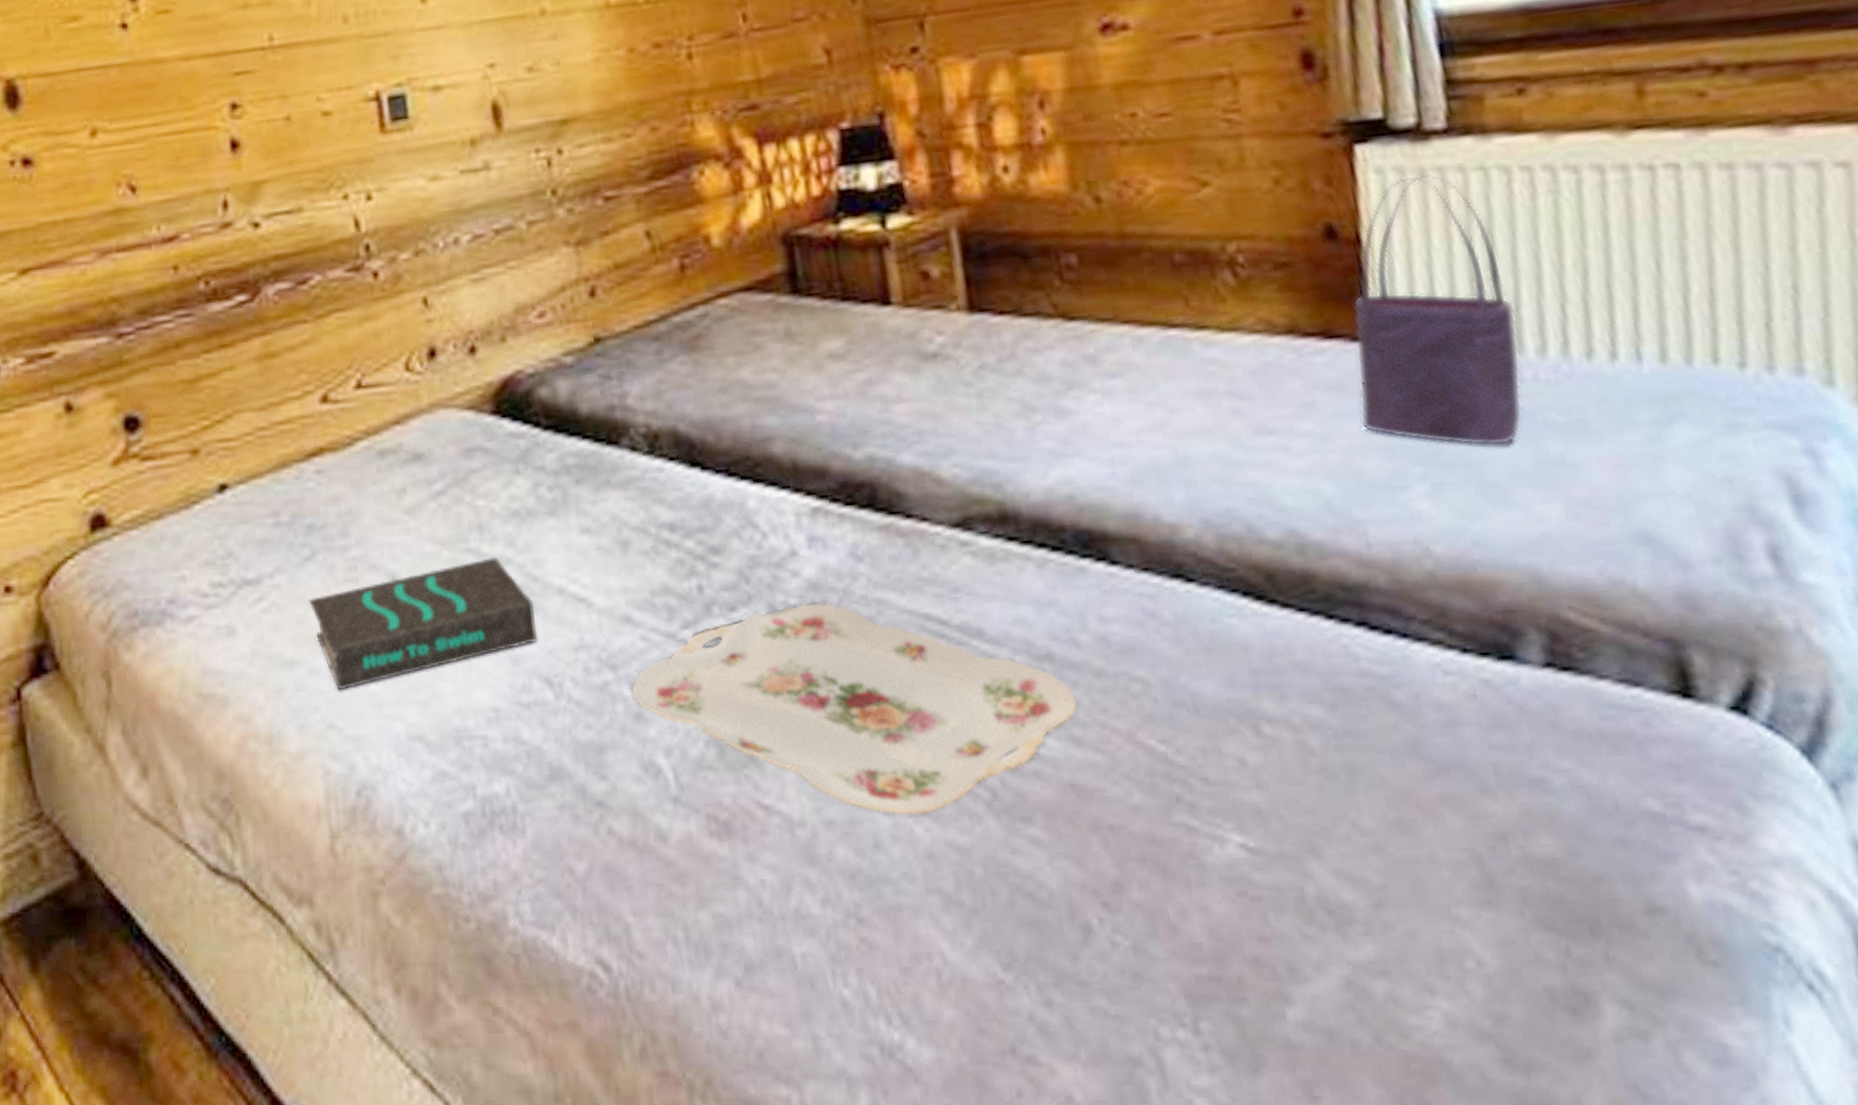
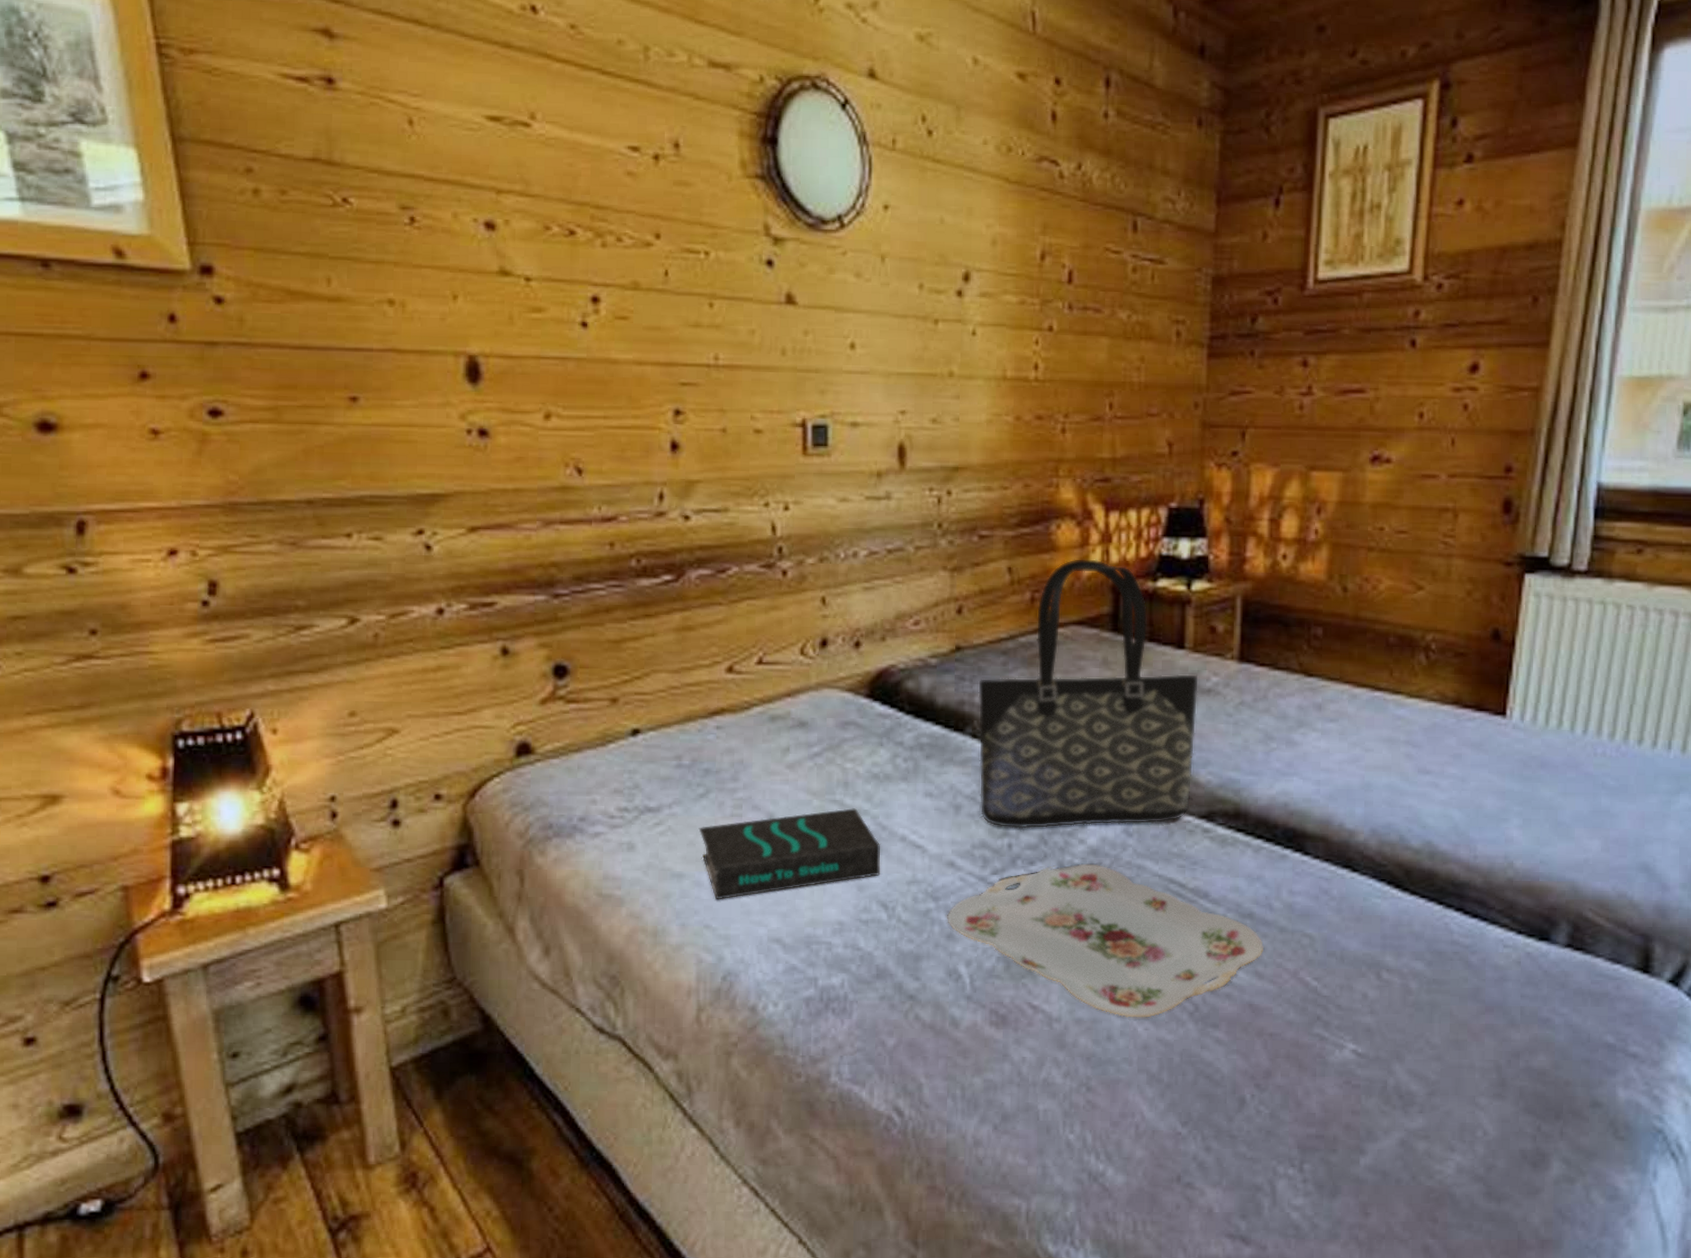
tote bag: none [630,206,936,565] -> present [978,558,1198,829]
tote bag: present [1353,173,1523,447] -> none [1488,601,1601,798]

